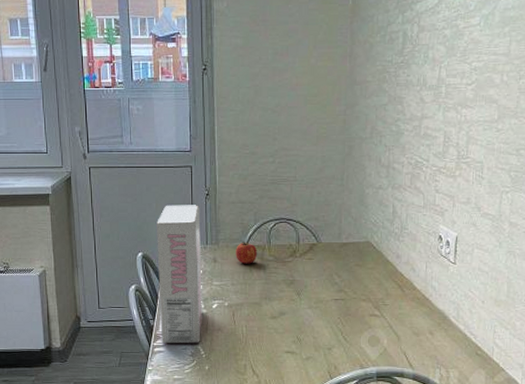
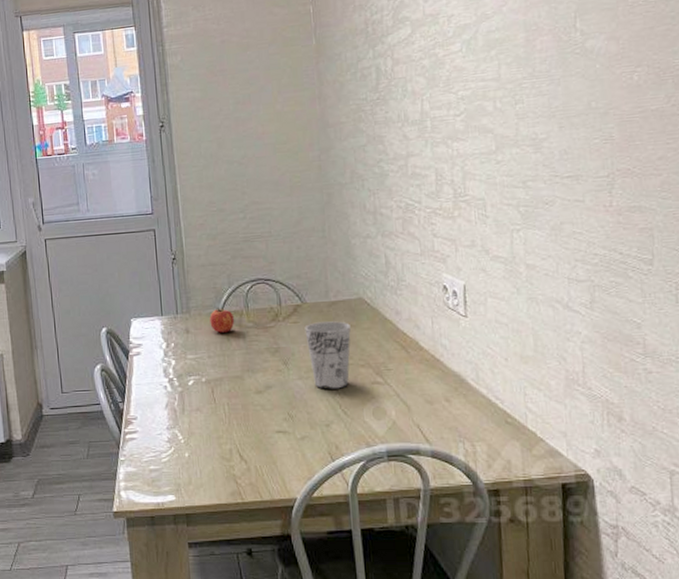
cereal box: present [157,205,202,344] -> none [120,271,178,430]
cup: none [318,260,357,319] -> present [304,321,351,390]

